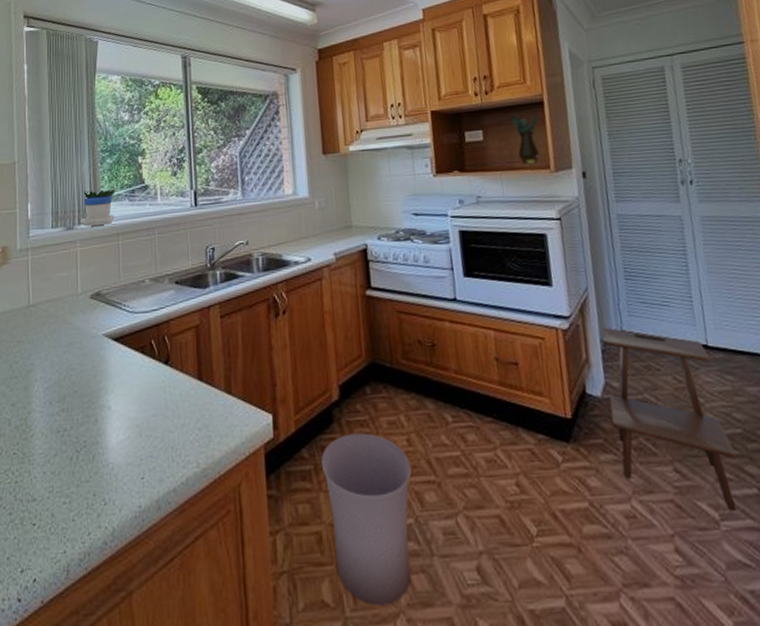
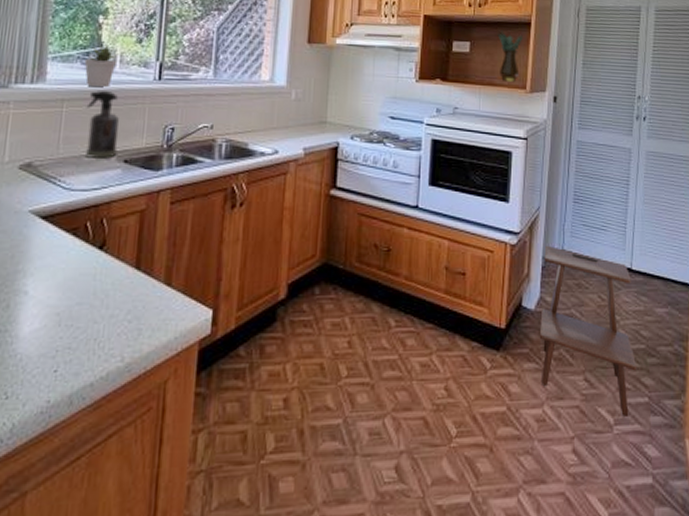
flowerpot: present [80,189,116,227] -> none [18,45,67,89]
potted plant: none [131,180,157,220] -> present [84,43,117,88]
spray bottle: none [138,222,169,283] -> present [86,91,120,158]
waste bin: present [320,433,412,606] -> none [257,333,348,504]

